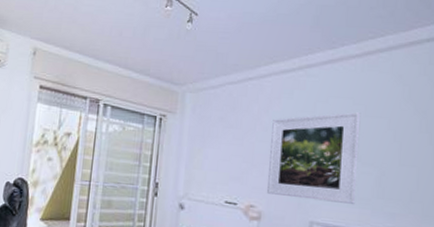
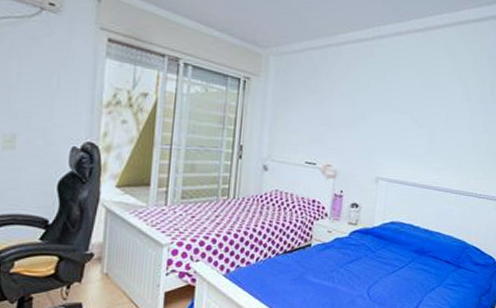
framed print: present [266,111,361,204] -> none [341,80,420,161]

